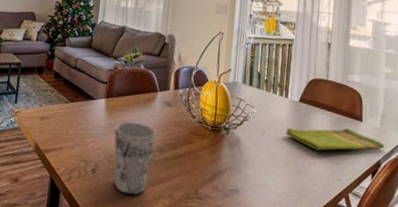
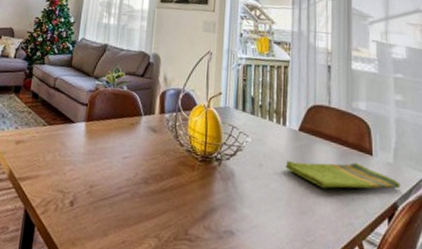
cup: present [114,121,157,196] -> none [94,148,141,234]

